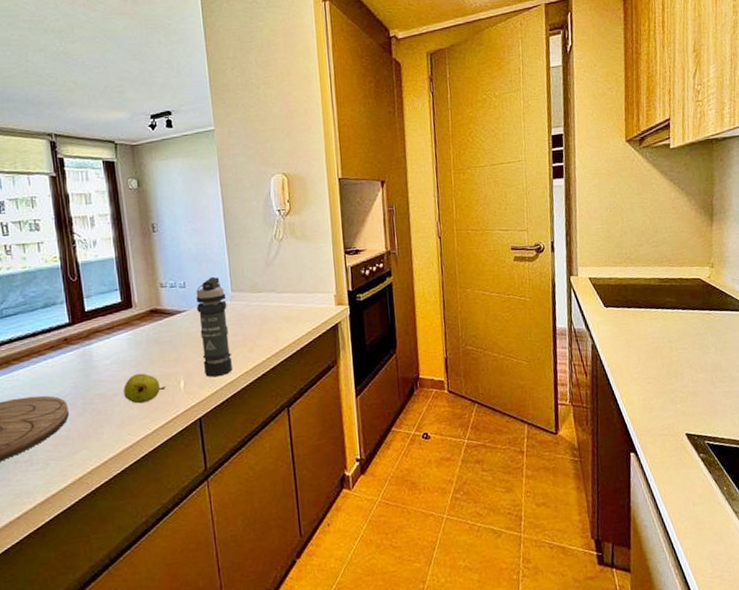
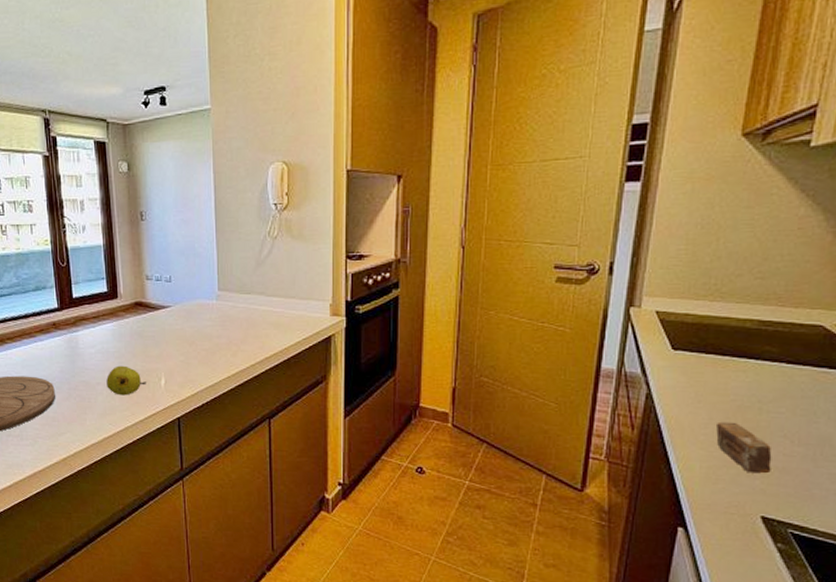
smoke grenade: present [196,276,232,378] -> none [181,272,214,379]
soap bar: none [644,360,686,400] -> present [716,421,772,474]

